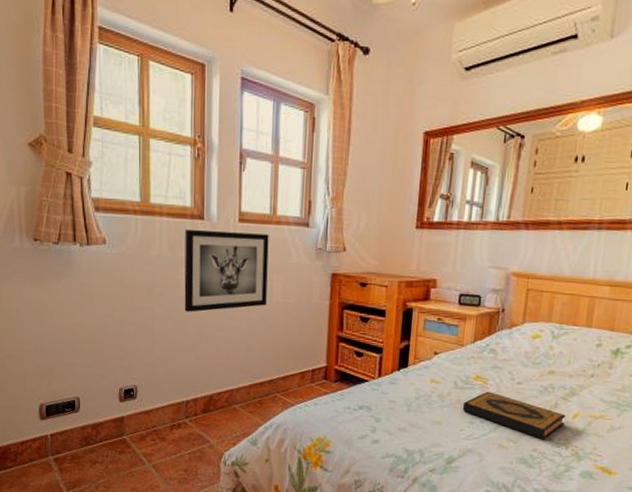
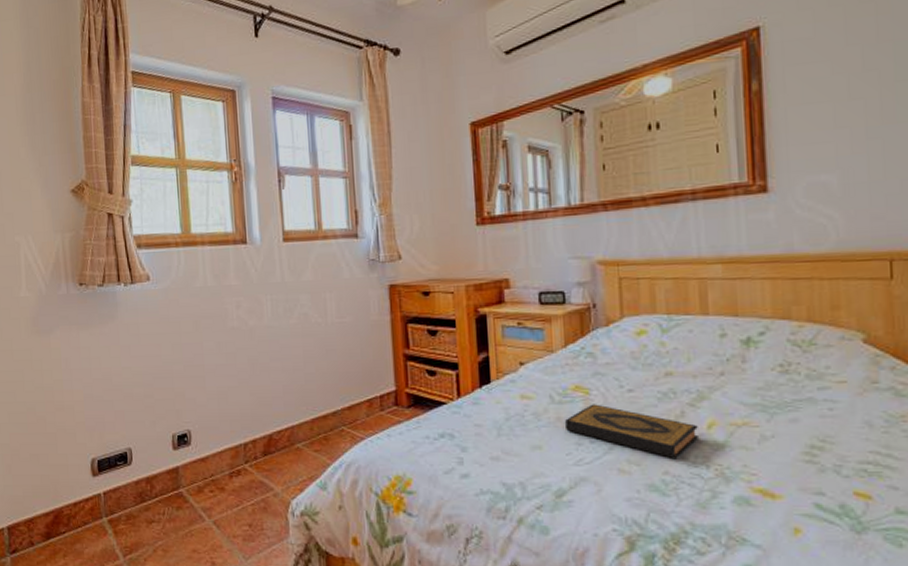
wall art: present [184,230,269,312] -> none [229,251,321,344]

